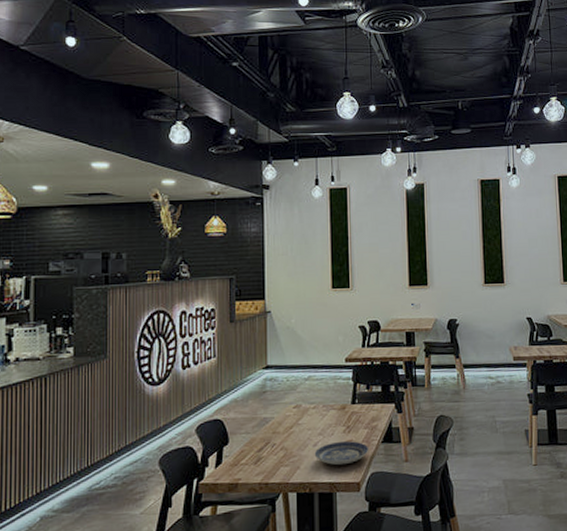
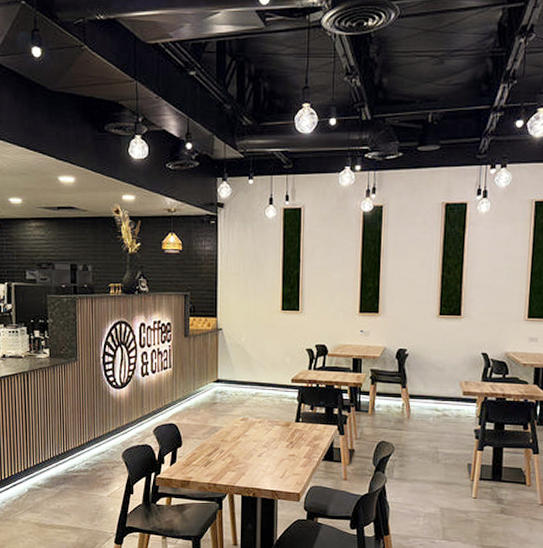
plate: present [314,441,369,466] -> none [258,455,310,477]

